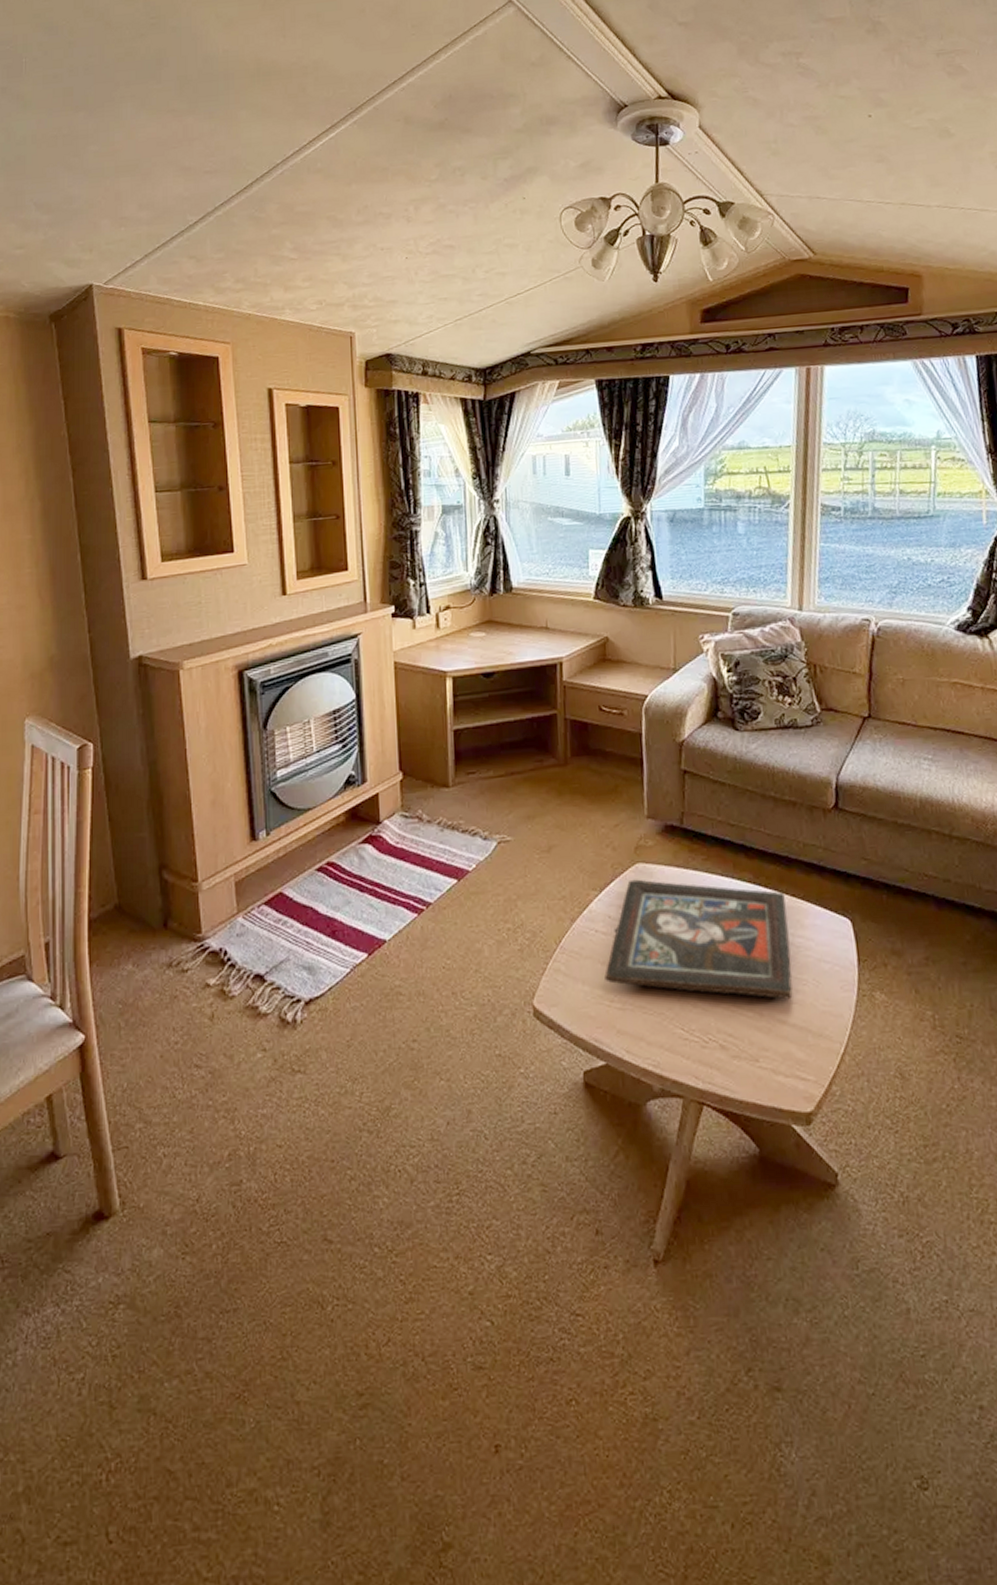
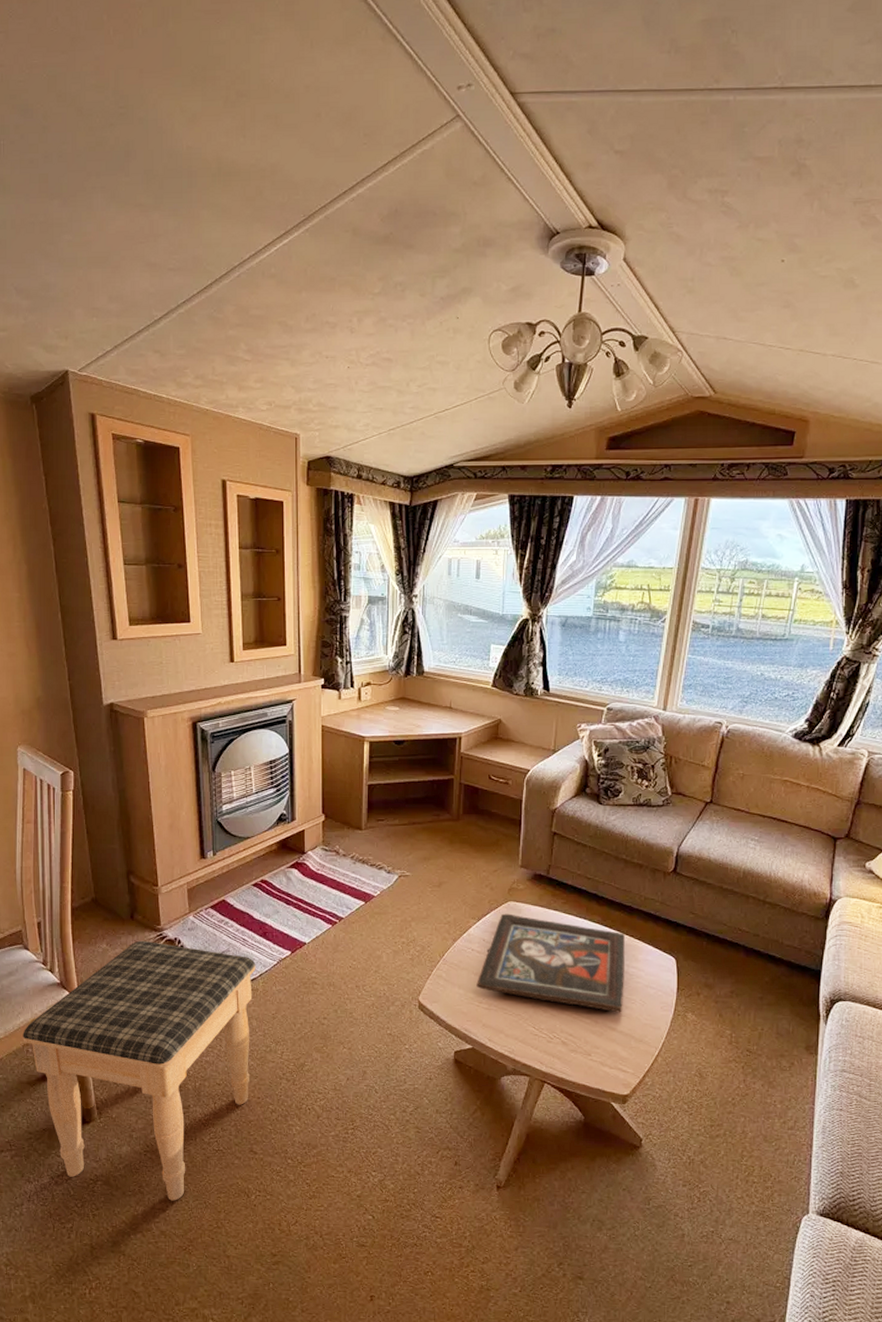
footstool: none [22,955,324,1325] -> present [23,940,256,1201]

